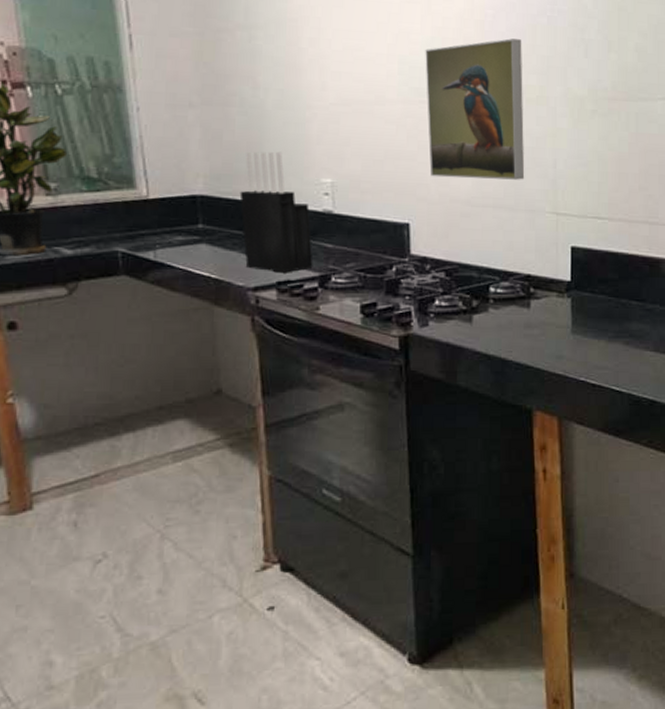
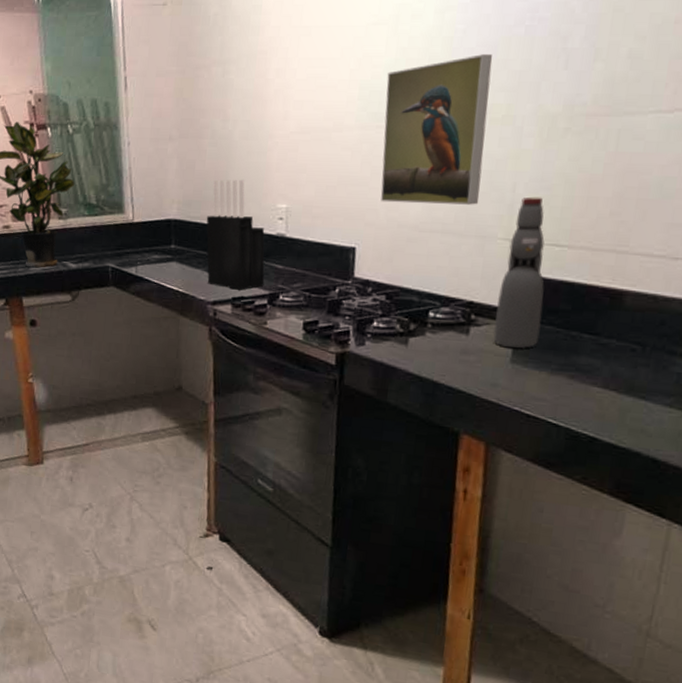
bottle: none [552,172,594,319] -> present [493,196,545,349]

